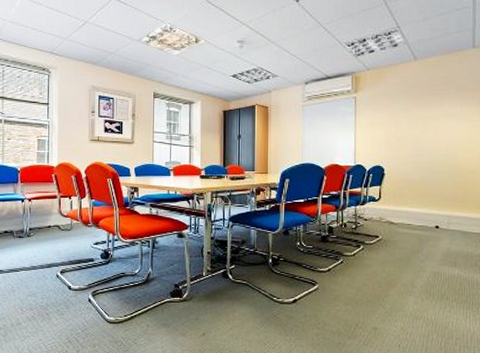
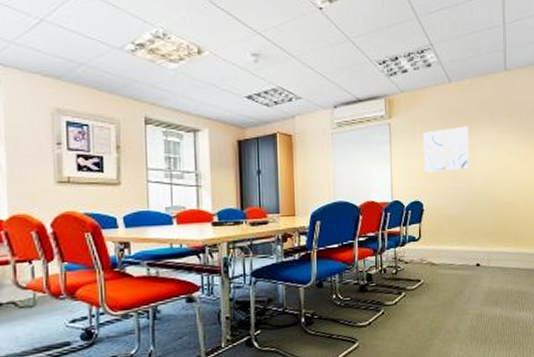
wall art: none [386,100,433,141] -> present [422,126,470,173]

